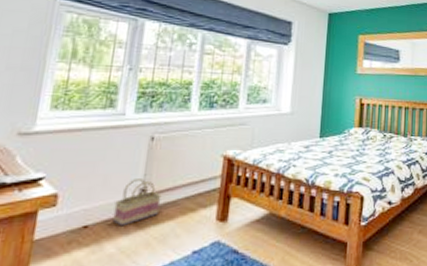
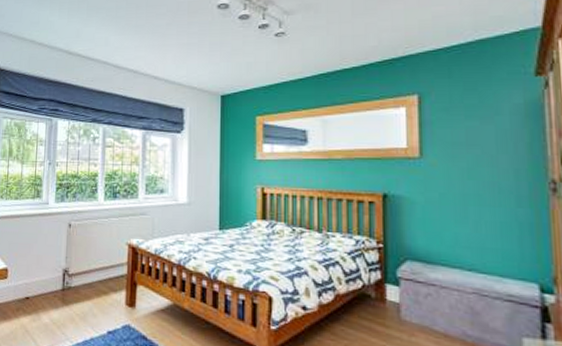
basket: present [112,179,162,227] -> none [45,260,80,301]

